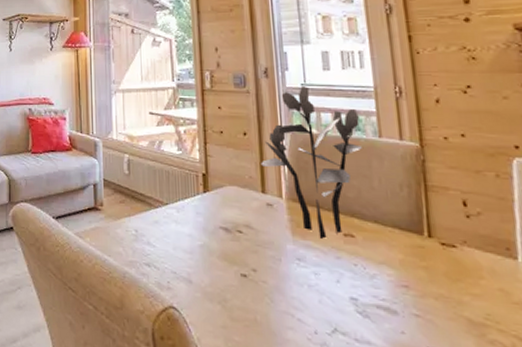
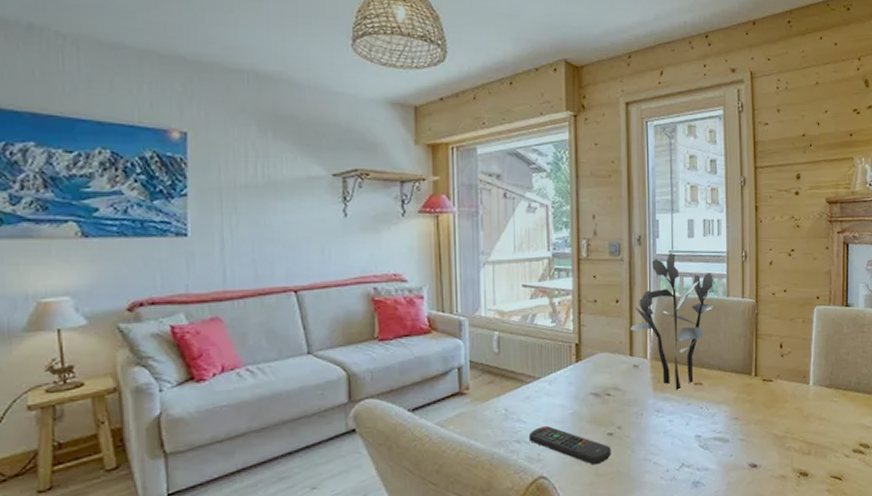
remote control: none [158,253,246,307] -> present [528,425,611,465]

